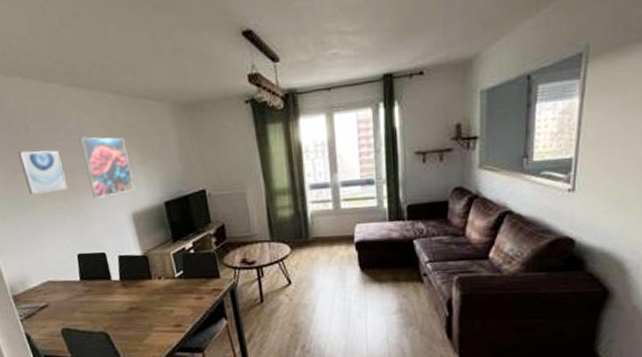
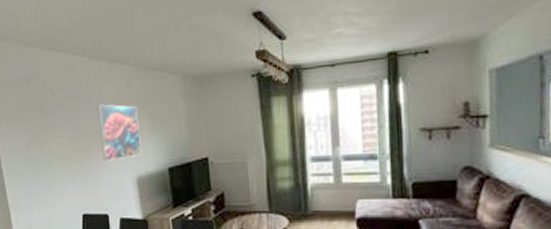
wall art: present [18,150,68,195] -> none [43,115,82,156]

